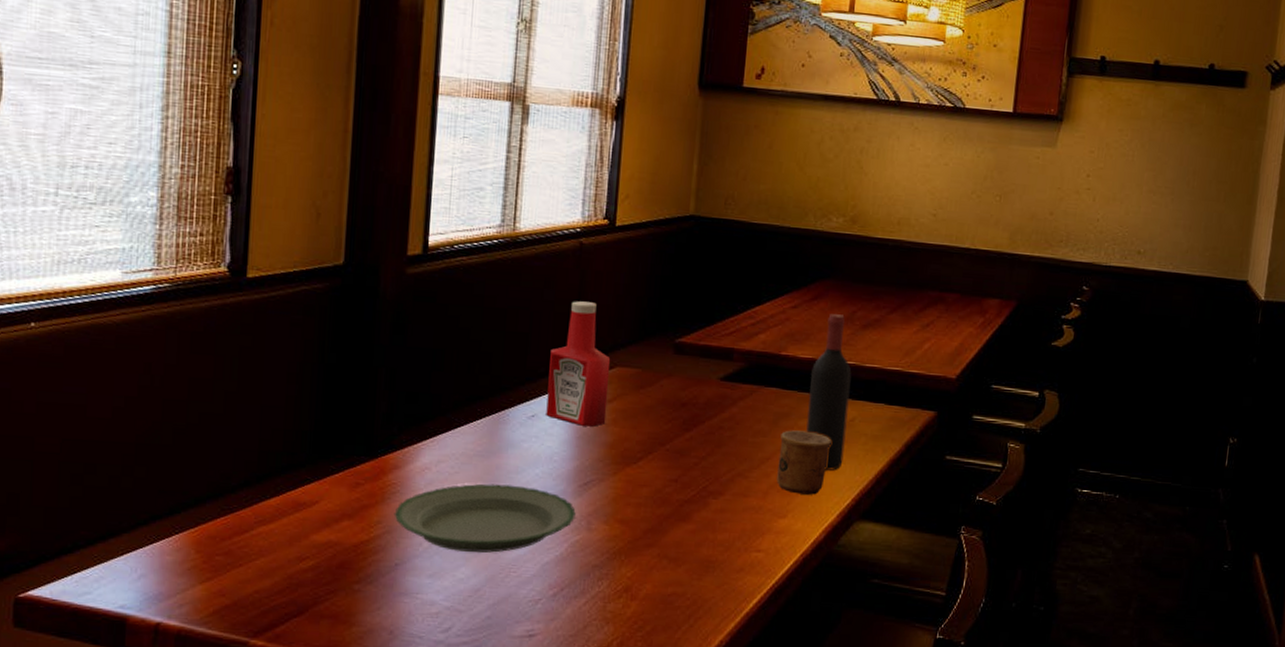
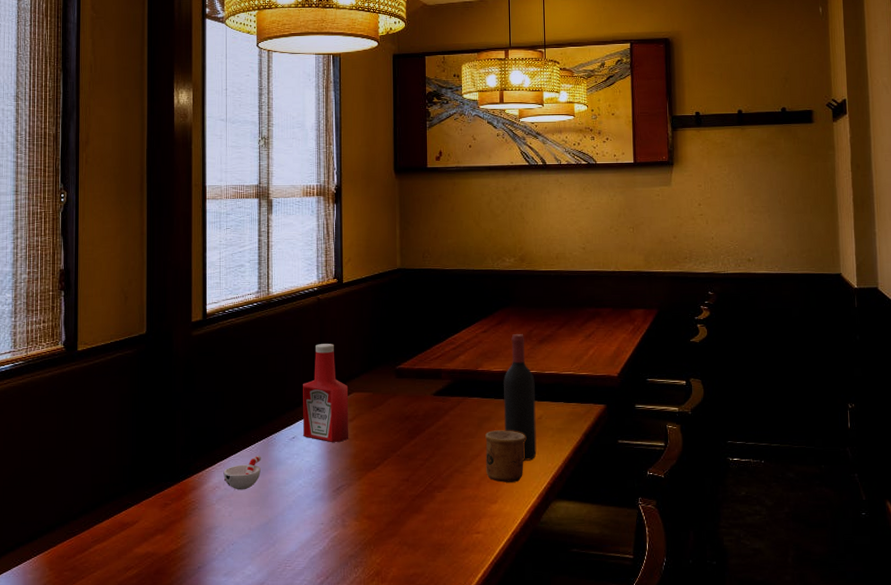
plate: present [394,483,576,553] -> none [195,495,332,552]
cup: none [436,433,489,475] -> present [223,455,262,490]

